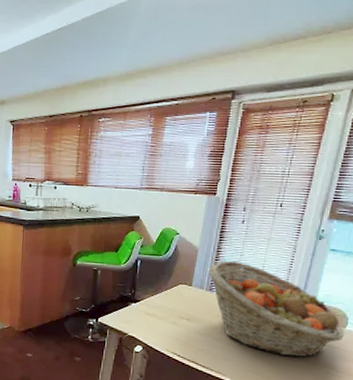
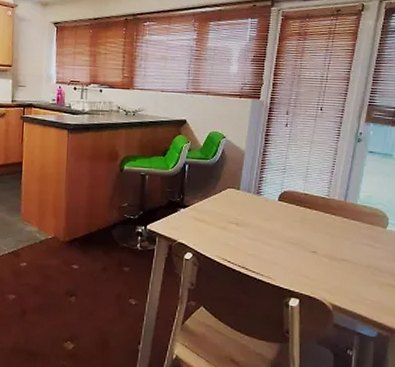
fruit basket: present [208,260,345,357] -> none [255,163,386,259]

